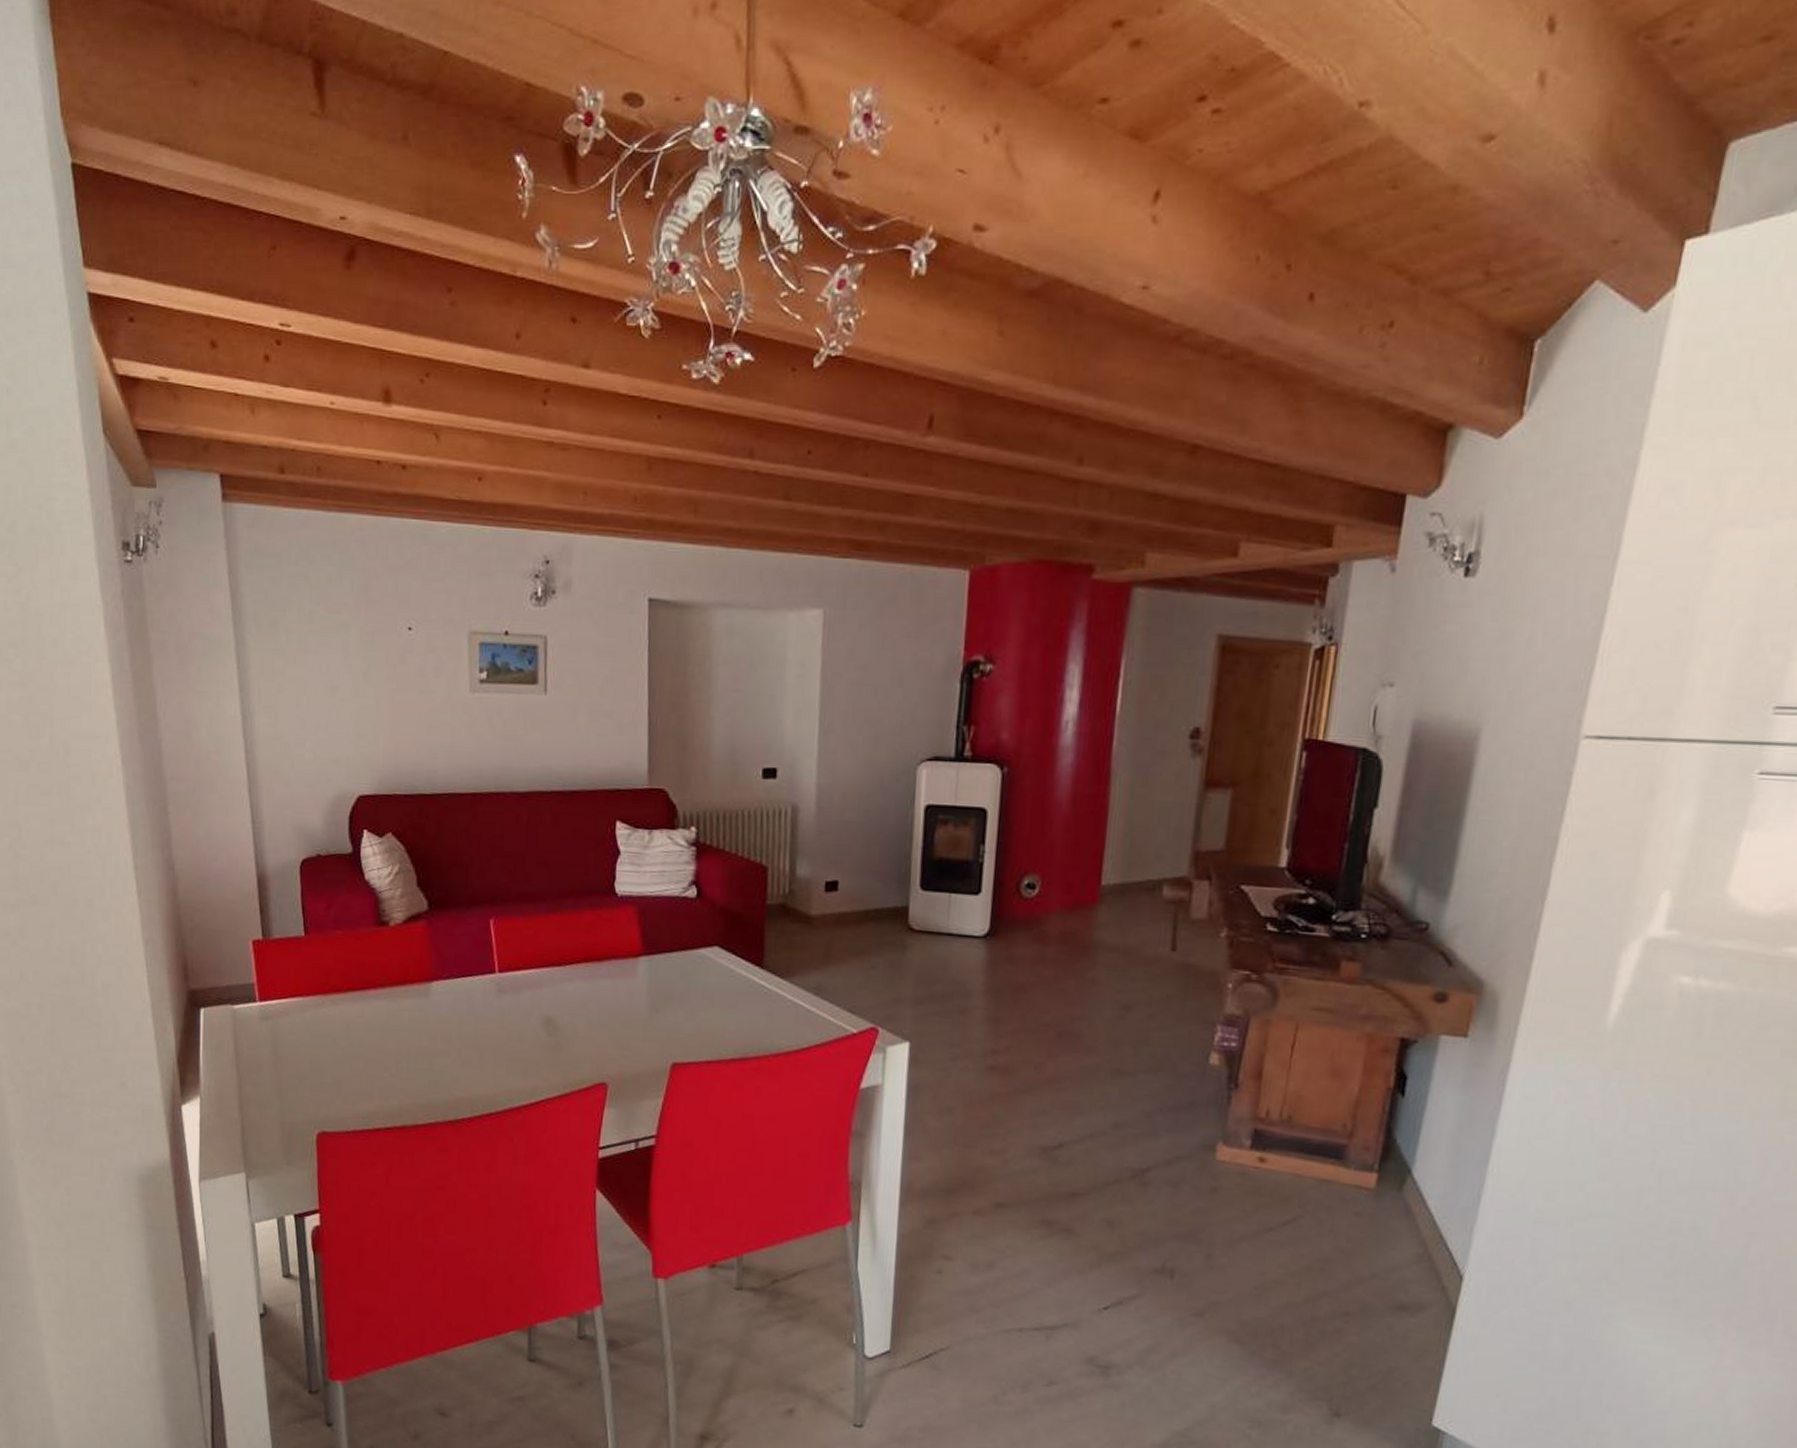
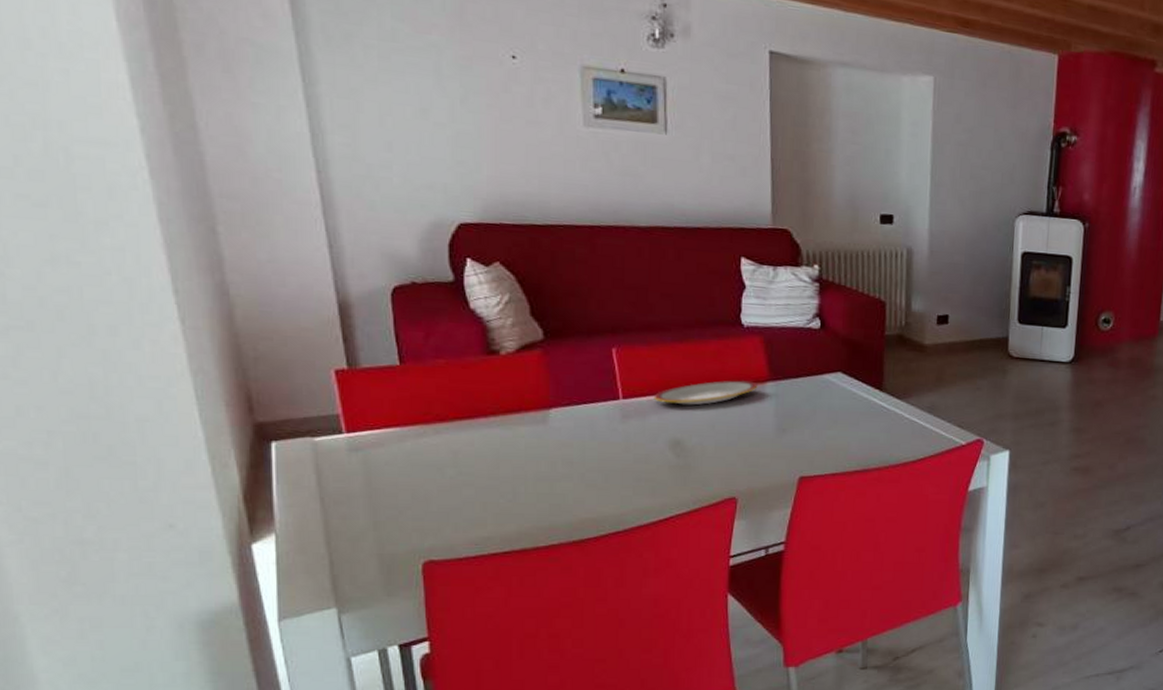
plate: none [528,954,631,981] -> present [653,380,758,406]

